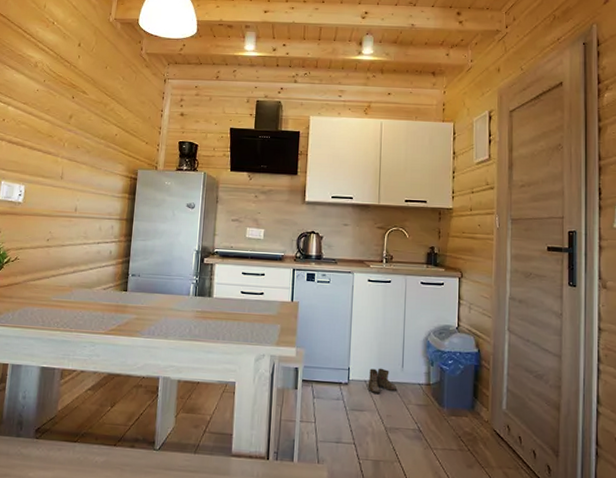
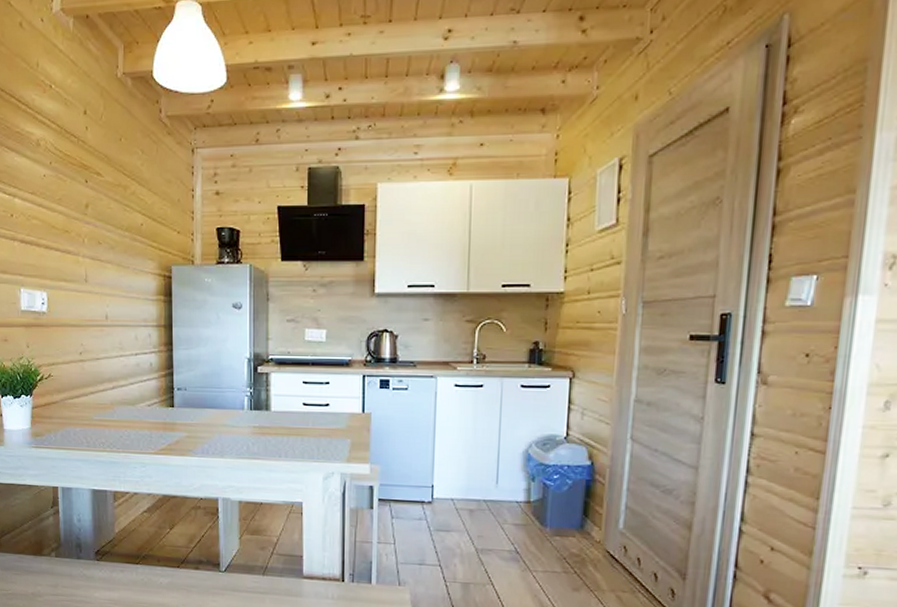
boots: present [365,368,396,395] -> none [452,484,489,514]

